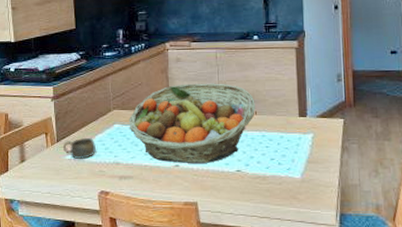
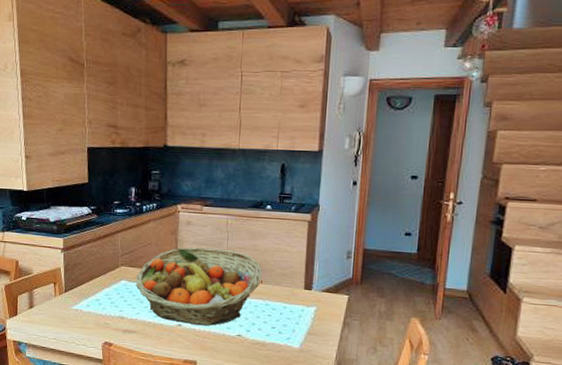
cup: present [62,137,97,160] -> none [70,290,103,311]

